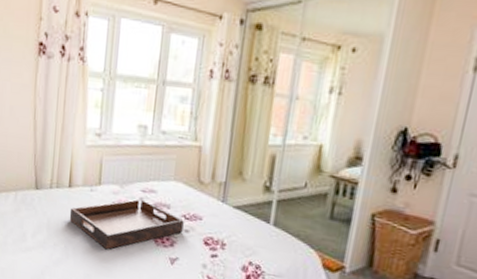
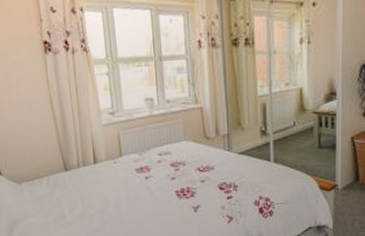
serving tray: present [69,199,184,250] -> none [99,161,200,211]

